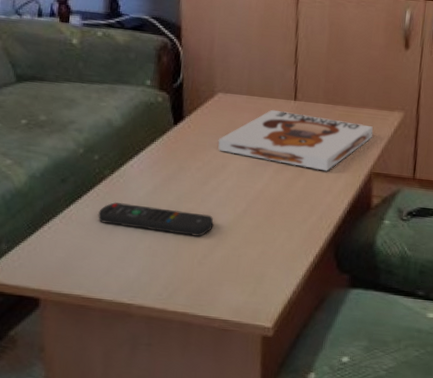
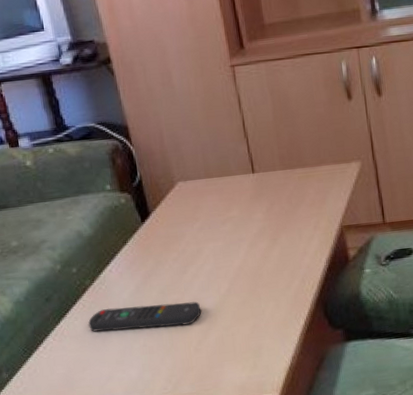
board game: present [218,109,373,171] -> none [187,181,336,238]

